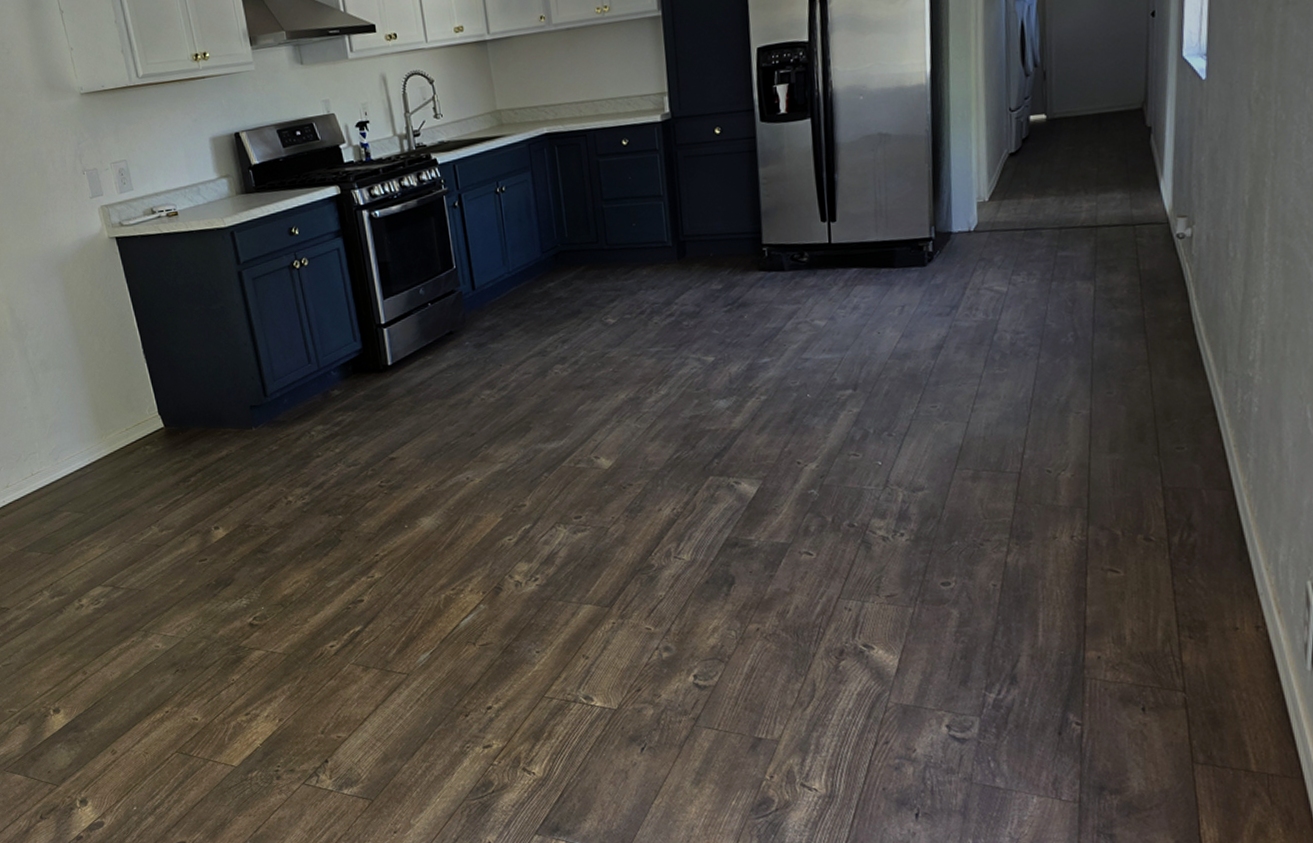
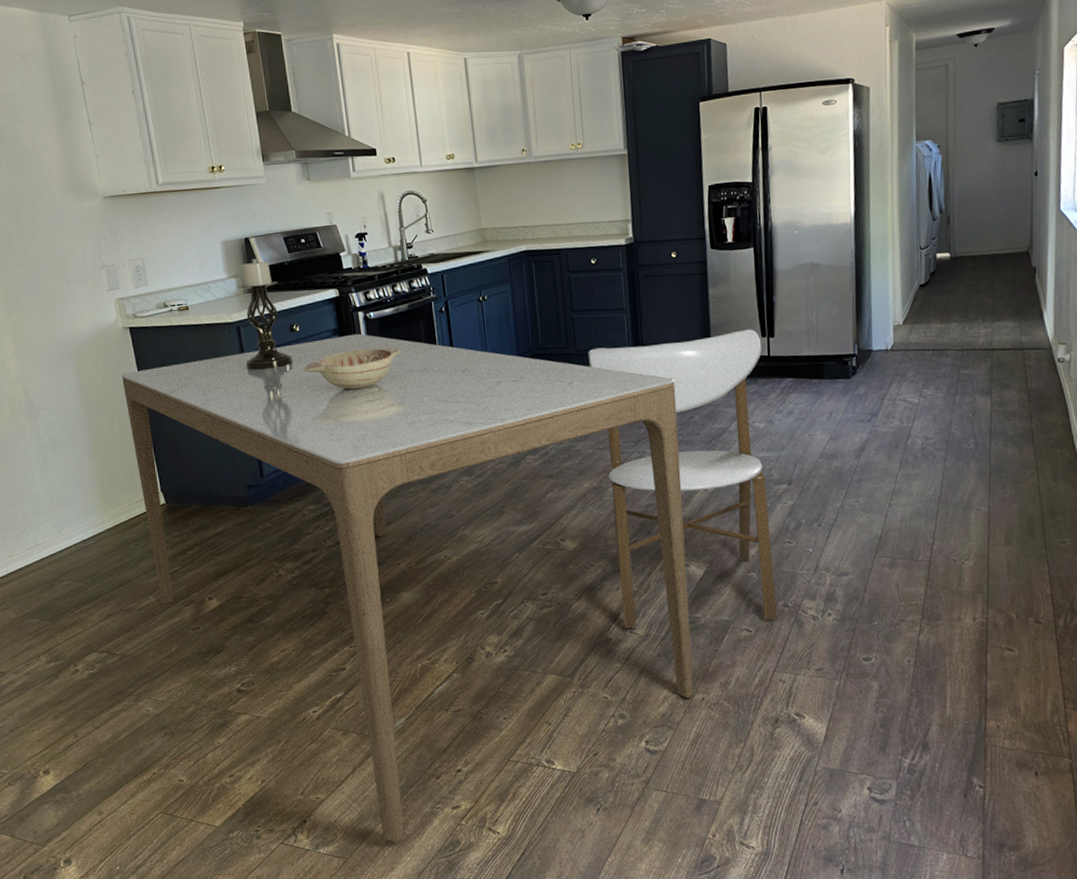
dining table: none [111,234,747,782] -> present [122,333,694,842]
candle holder: none [230,156,294,280] -> present [238,259,294,370]
decorative bowl: none [305,249,413,298] -> present [304,348,402,390]
dining chair: none [620,213,842,554] -> present [588,329,777,629]

